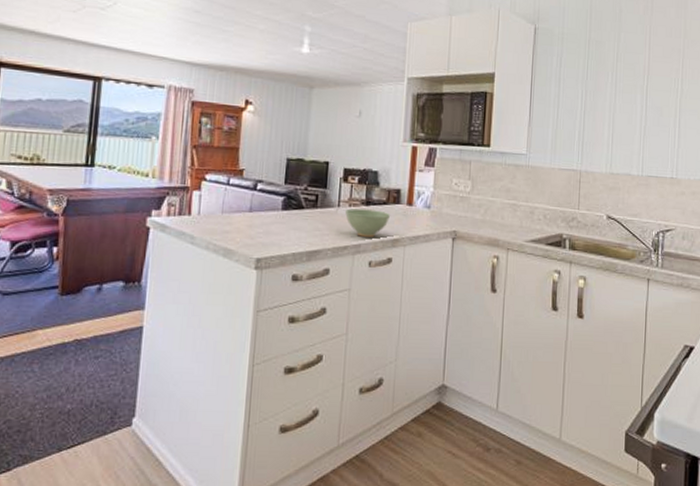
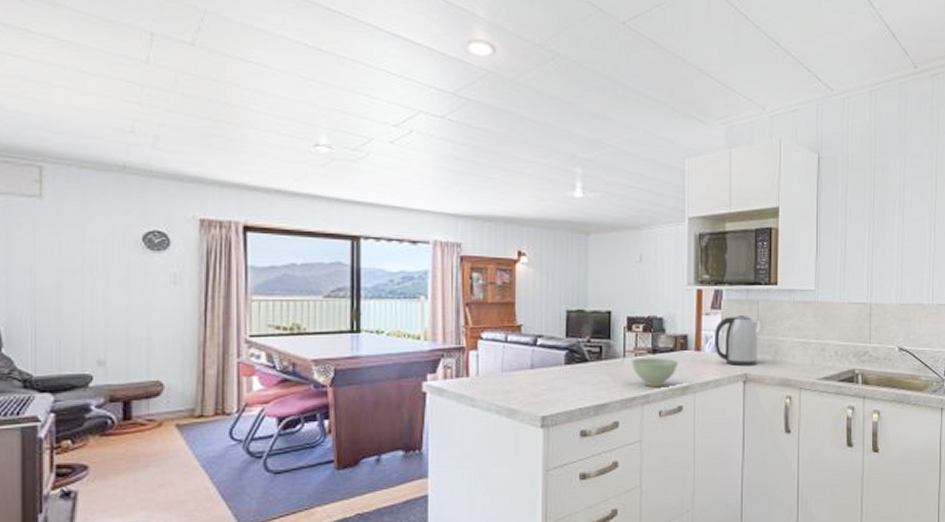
kettle: none [426,173,469,224] -> present [715,314,759,367]

